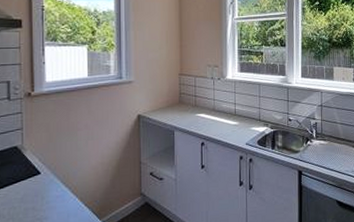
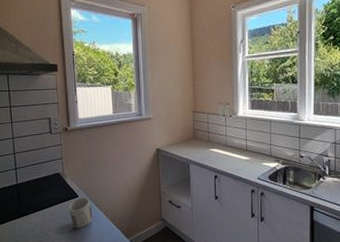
mug: none [27,173,58,212] -> present [69,197,93,228]

